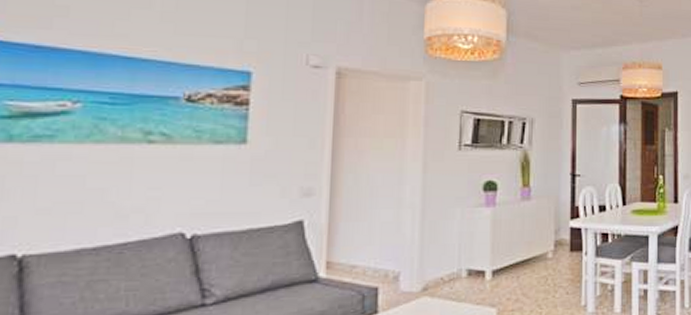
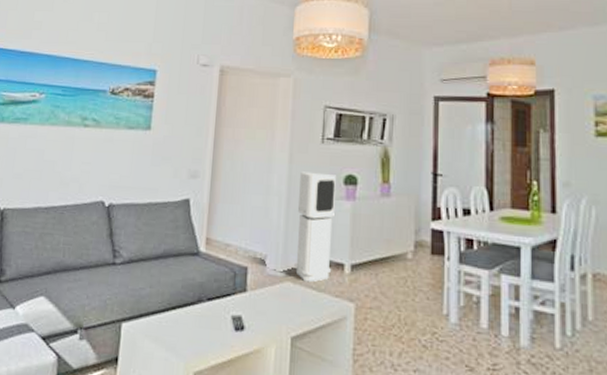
air purifier: none [432,181,476,294] -> present [294,171,337,283]

